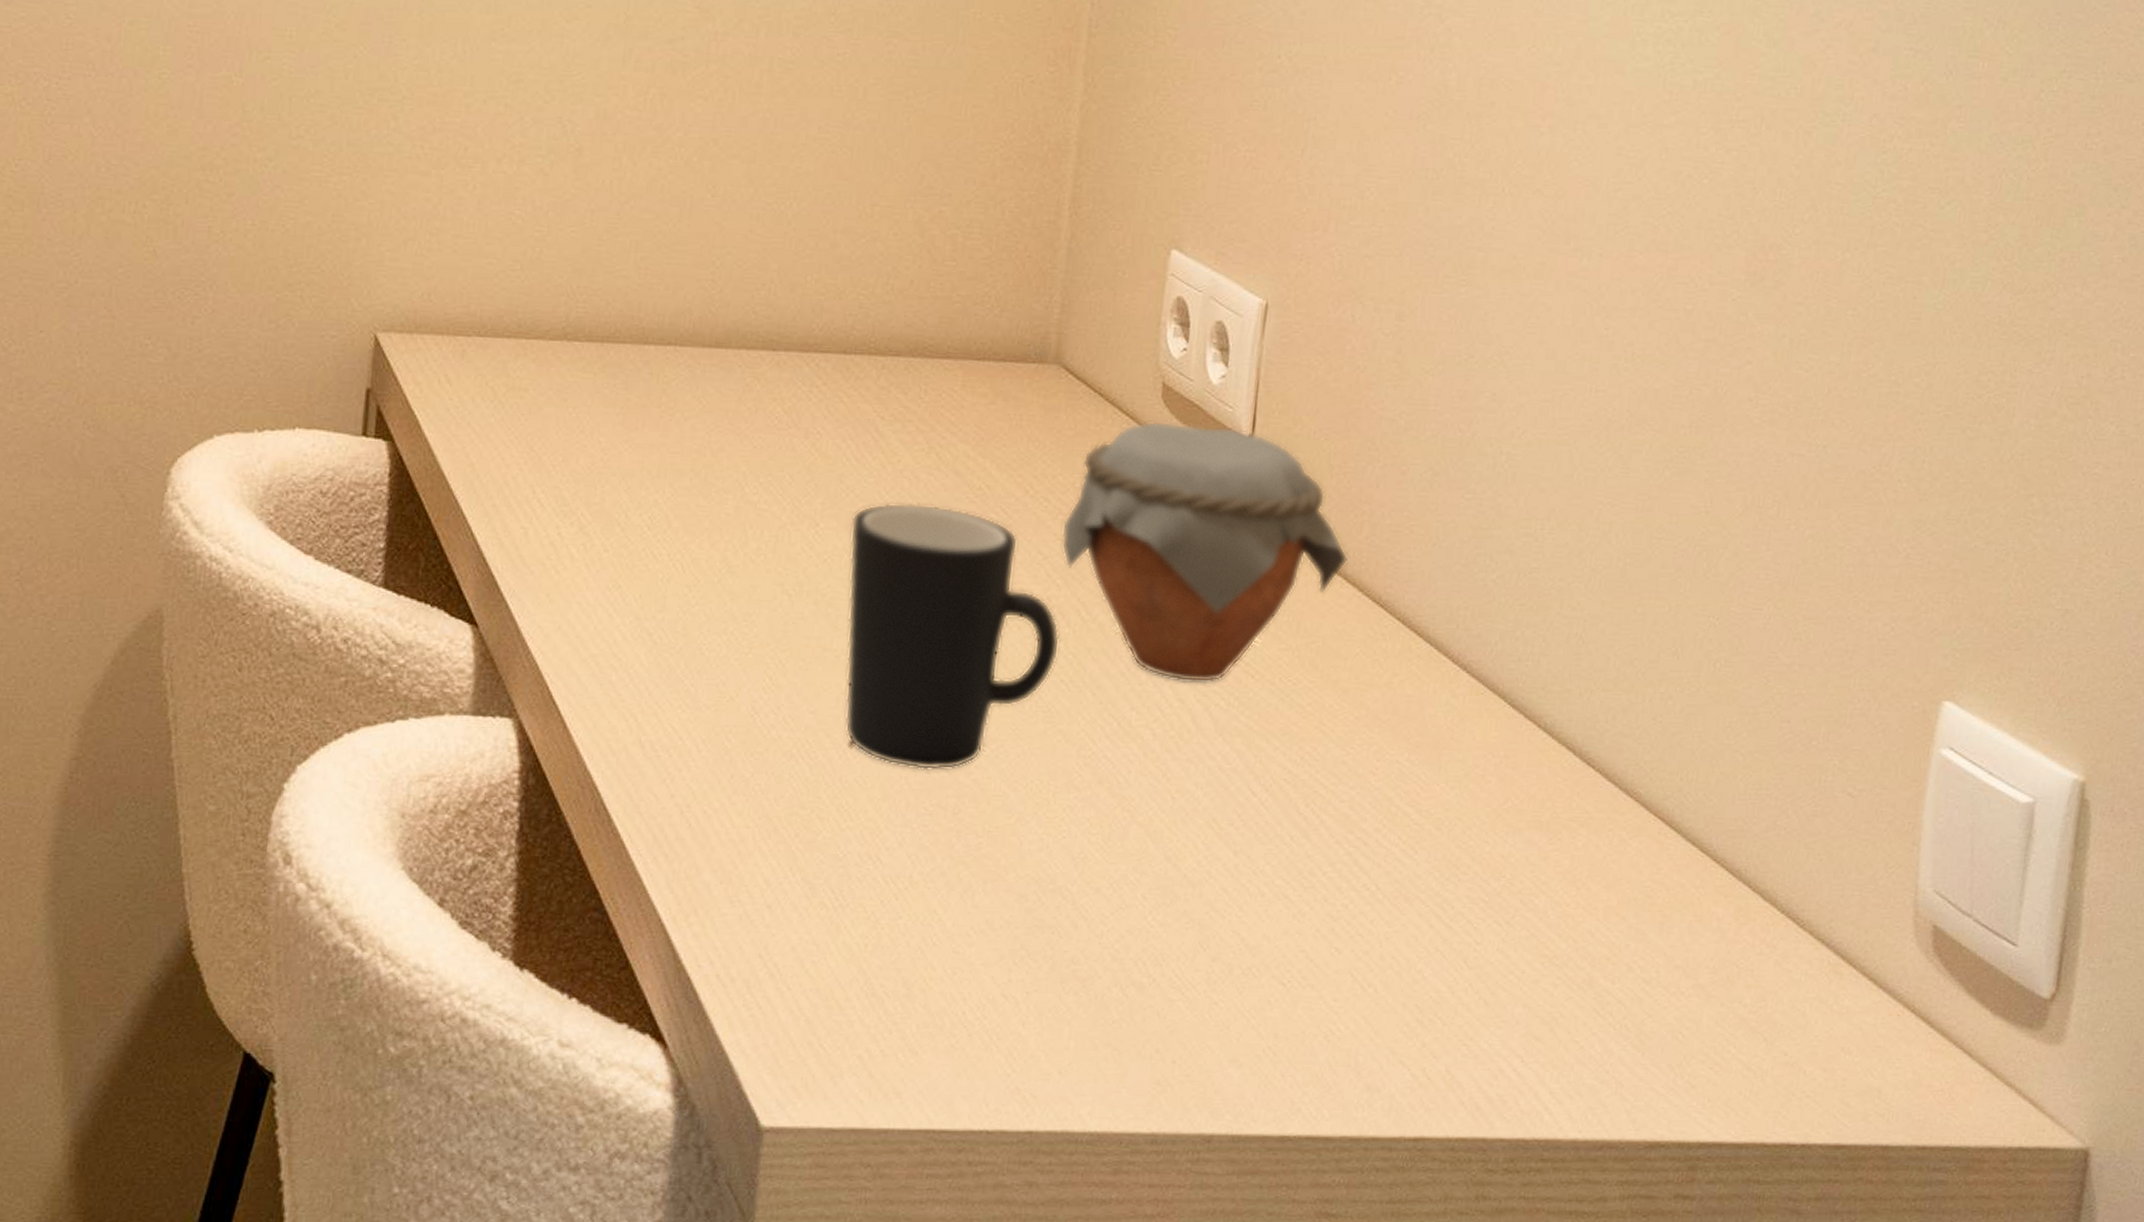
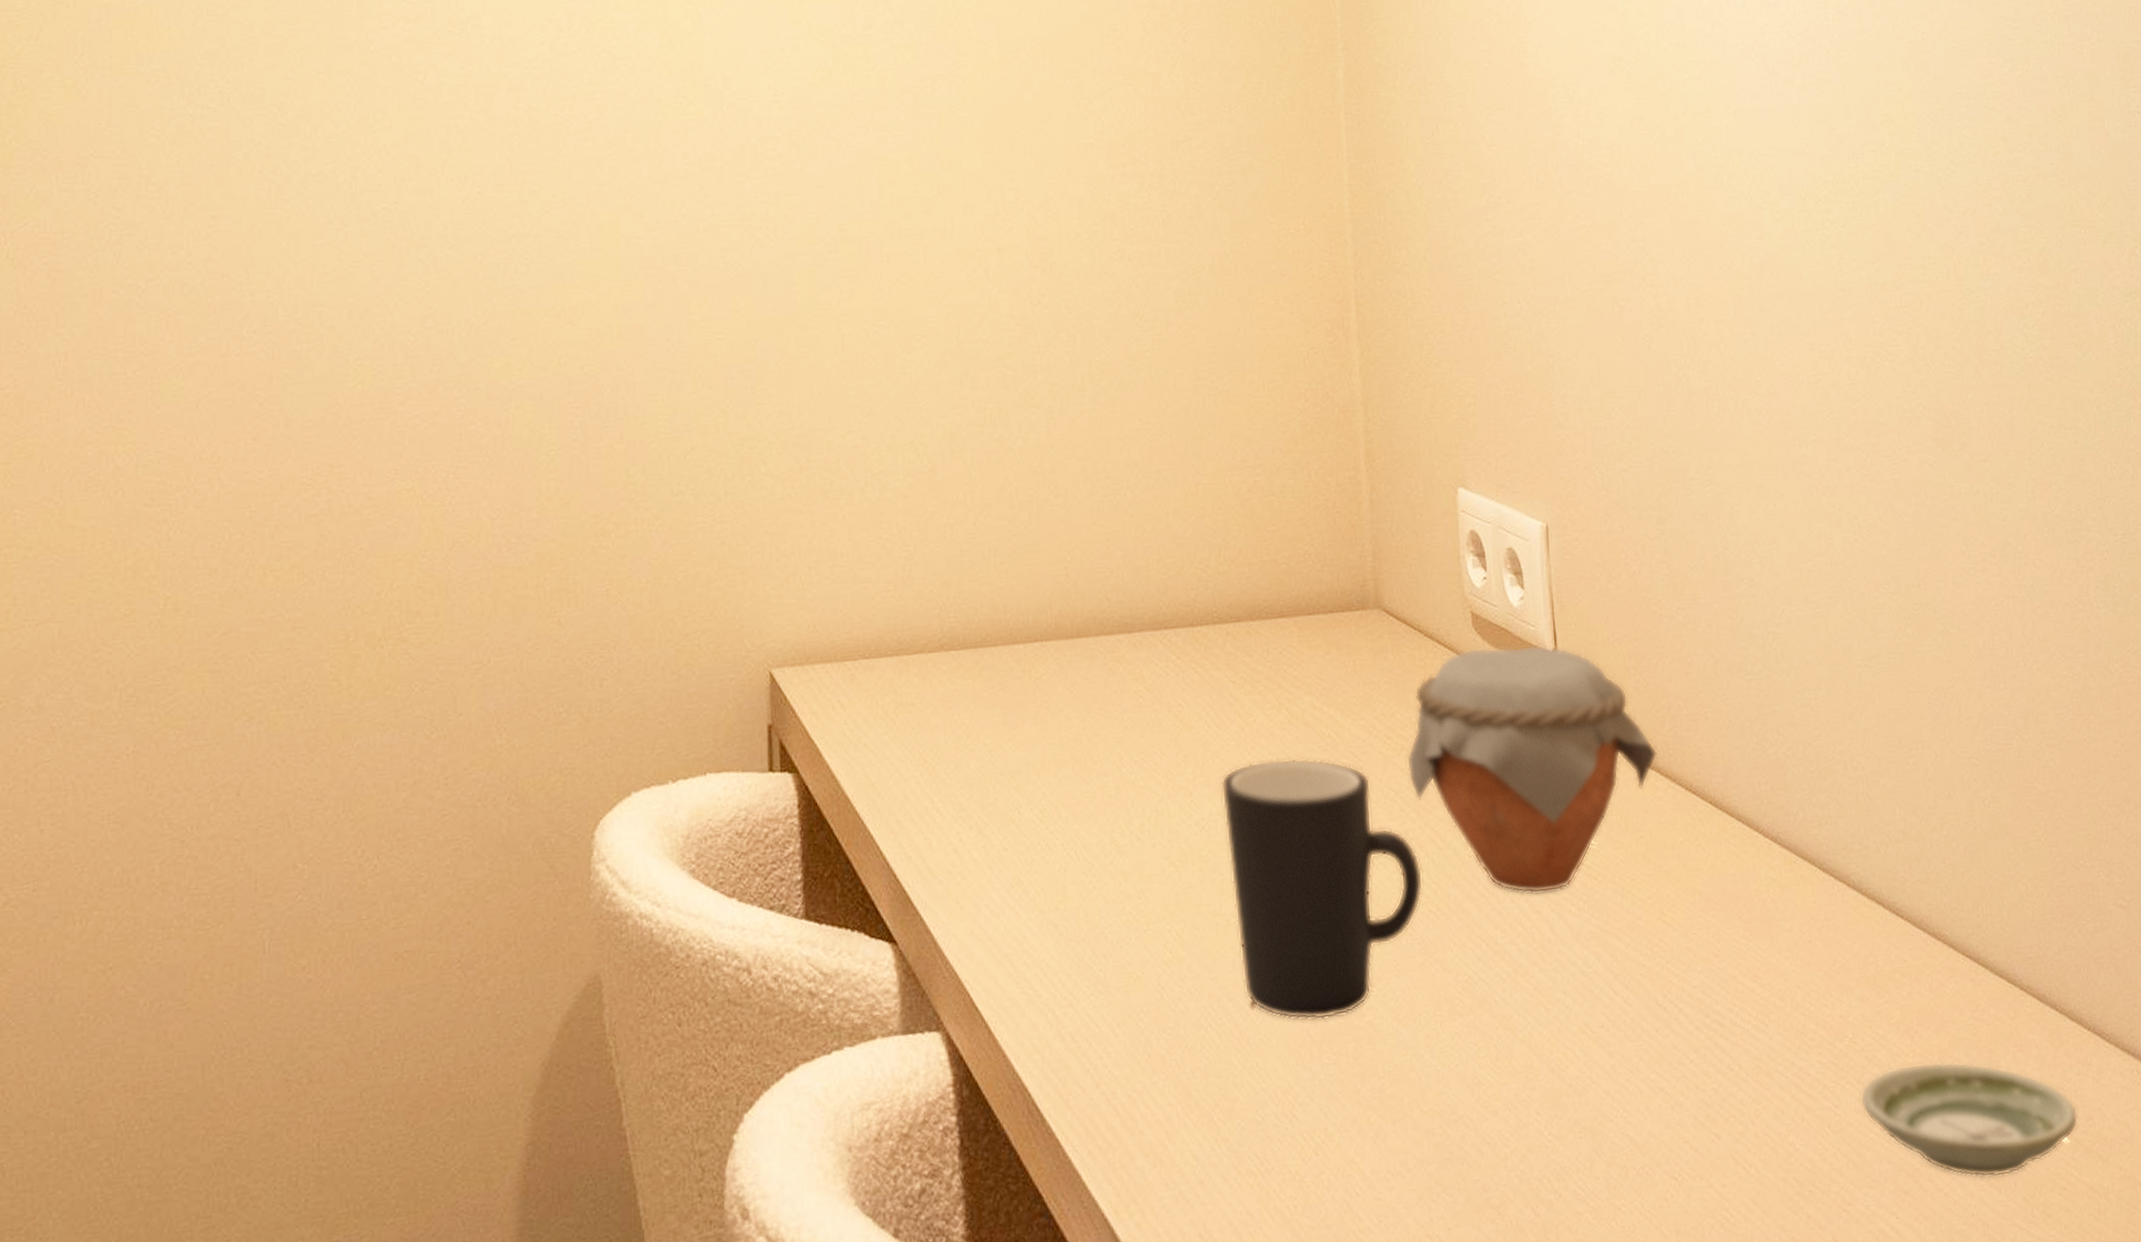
saucer: none [1505,915,1750,1041] -> present [1860,1061,2079,1178]

